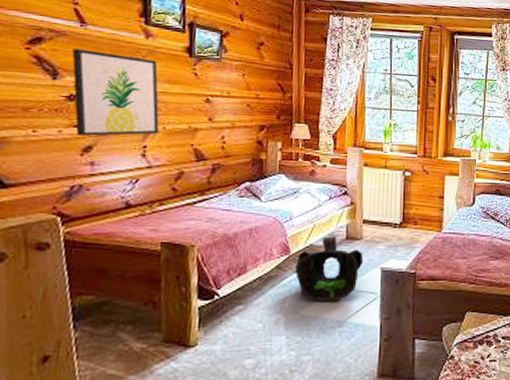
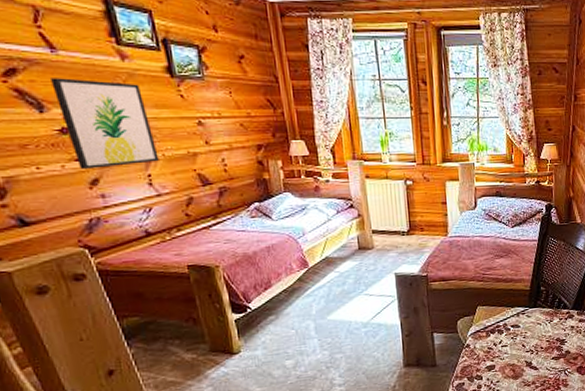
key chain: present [292,235,364,302] -> none [314,246,378,308]

